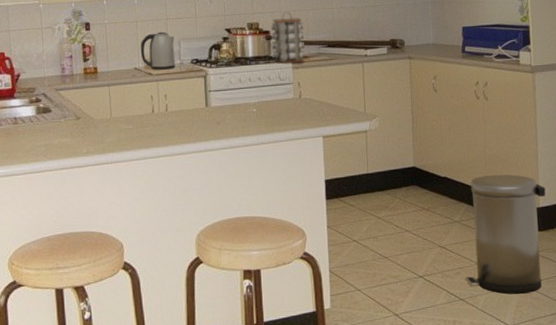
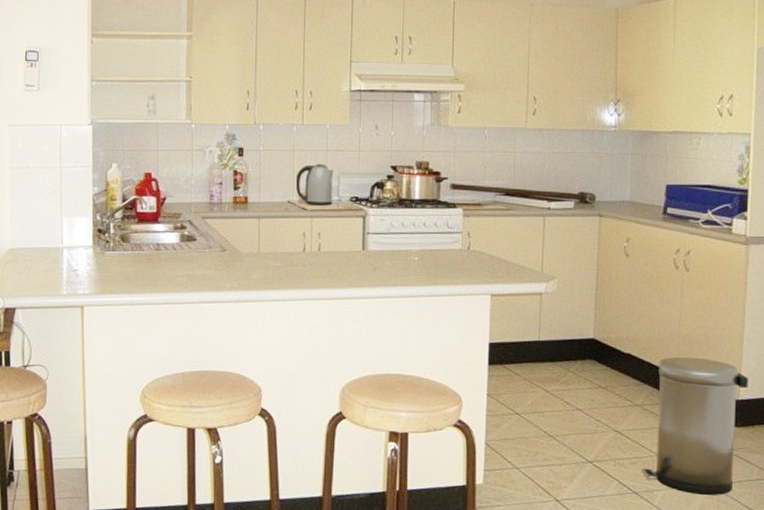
spice rack: present [271,11,305,65] -> none [441,152,480,211]

